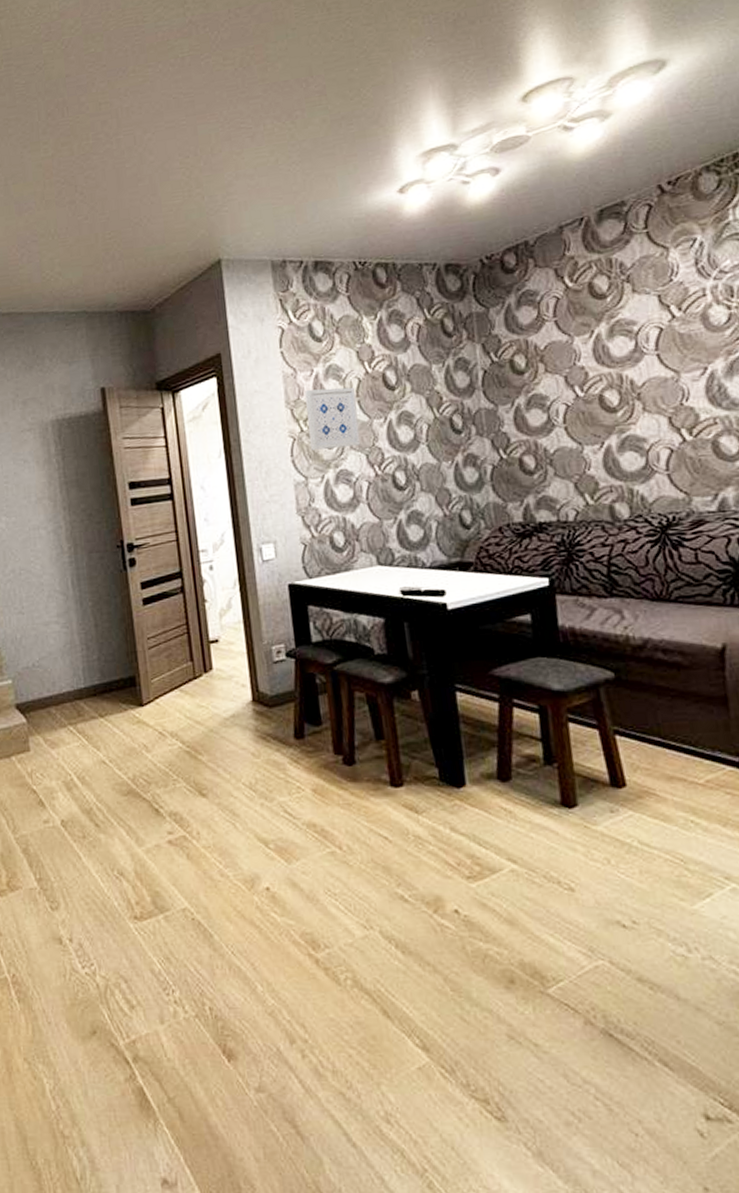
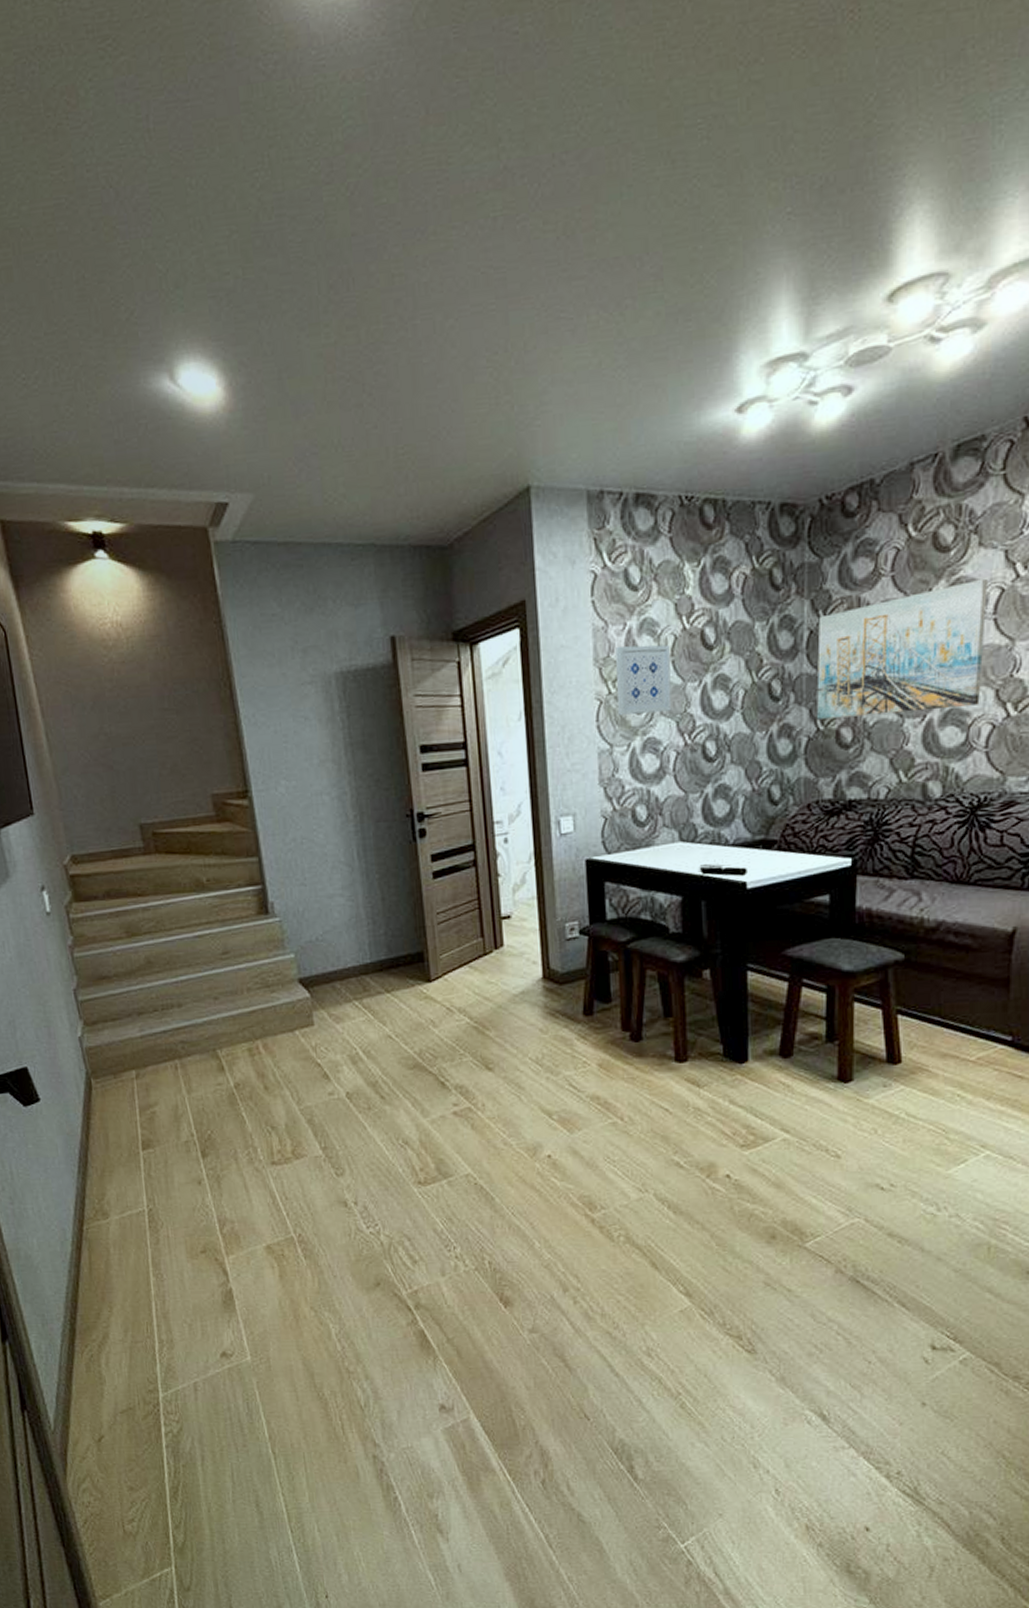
wall art: none [490,319,655,449] -> present [817,578,987,719]

